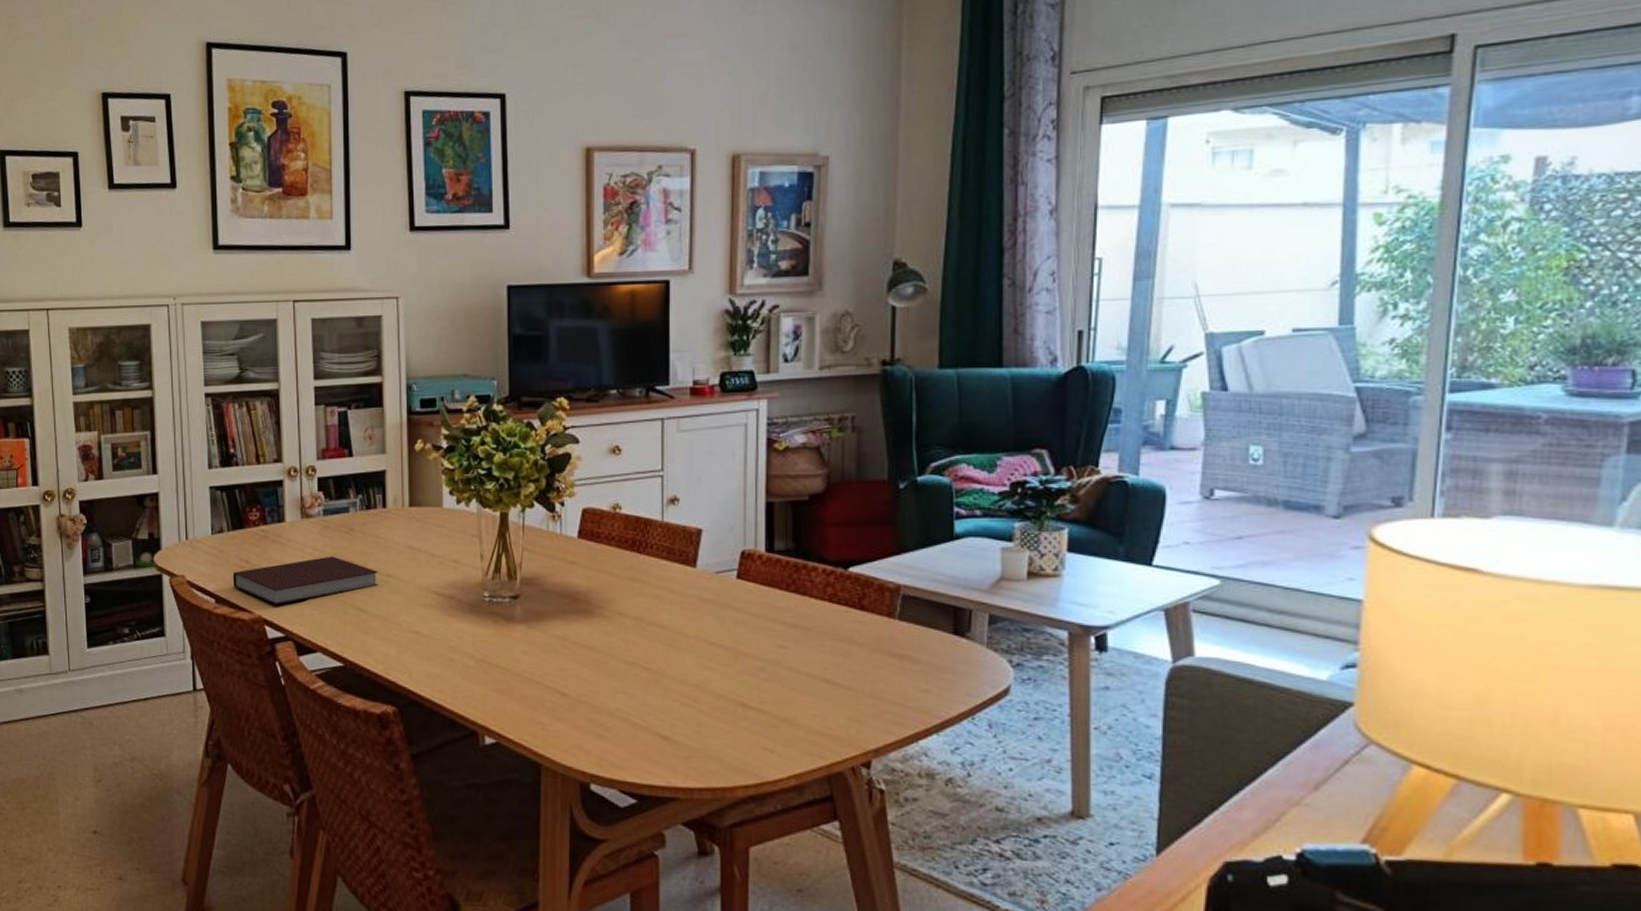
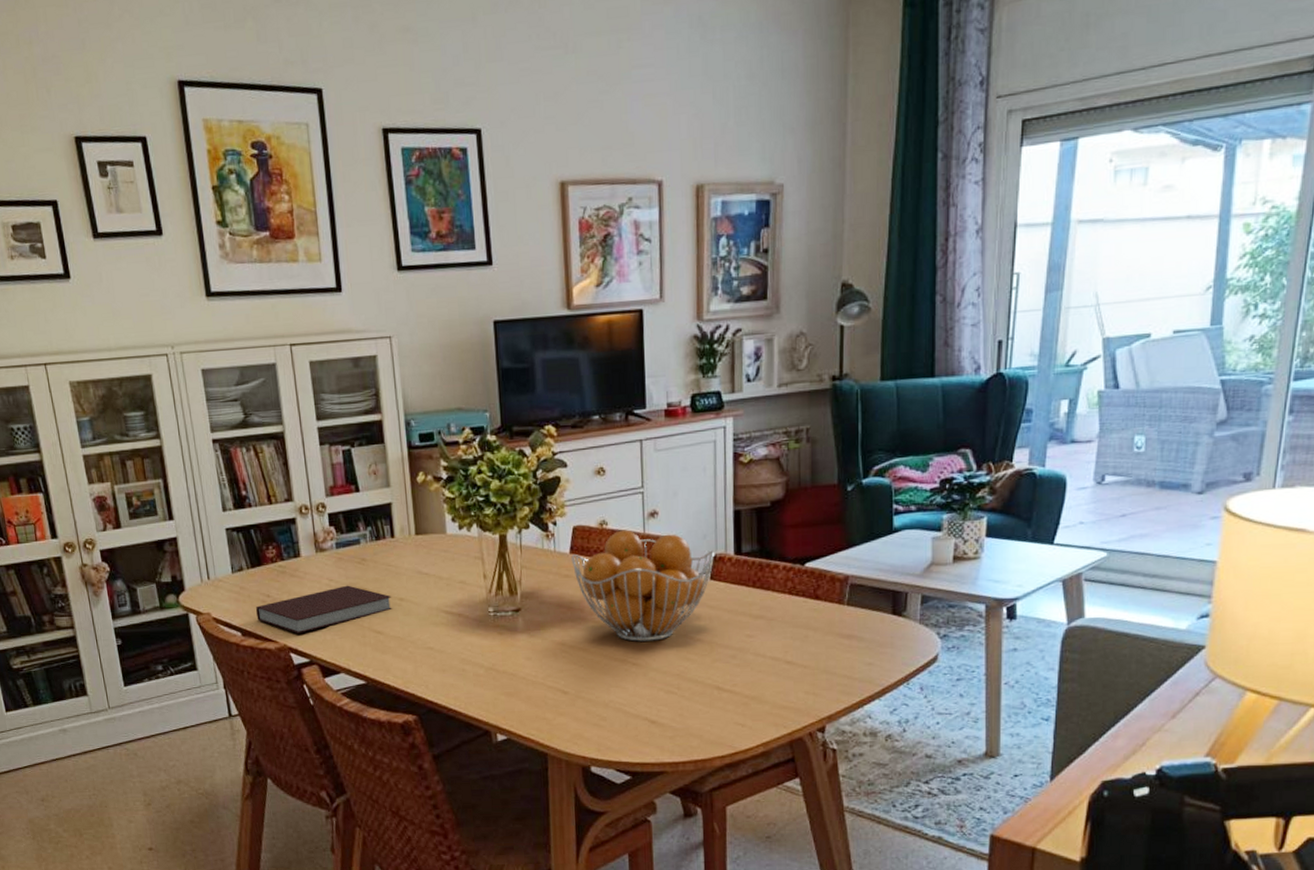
fruit basket: none [579,516,743,644] -> present [571,530,715,642]

